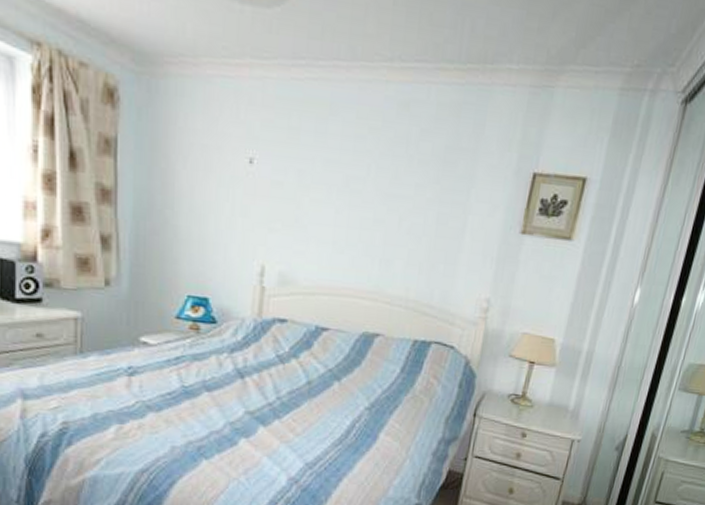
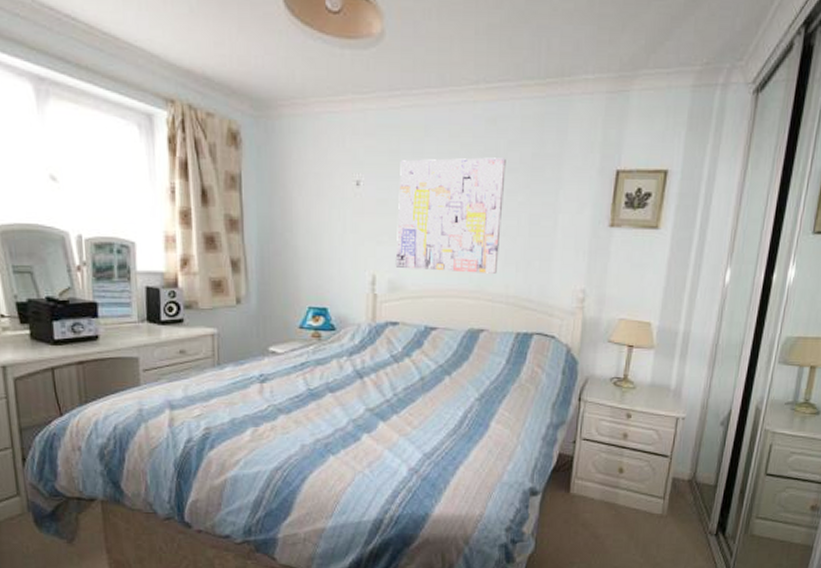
wall art: none [287,139,417,275] -> present [395,157,506,274]

